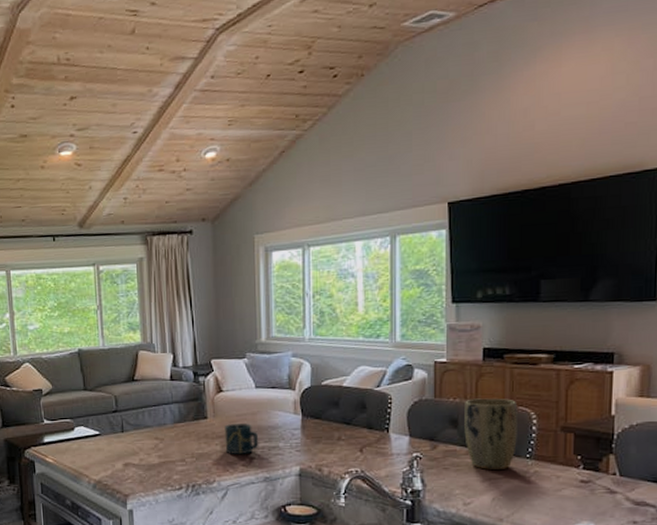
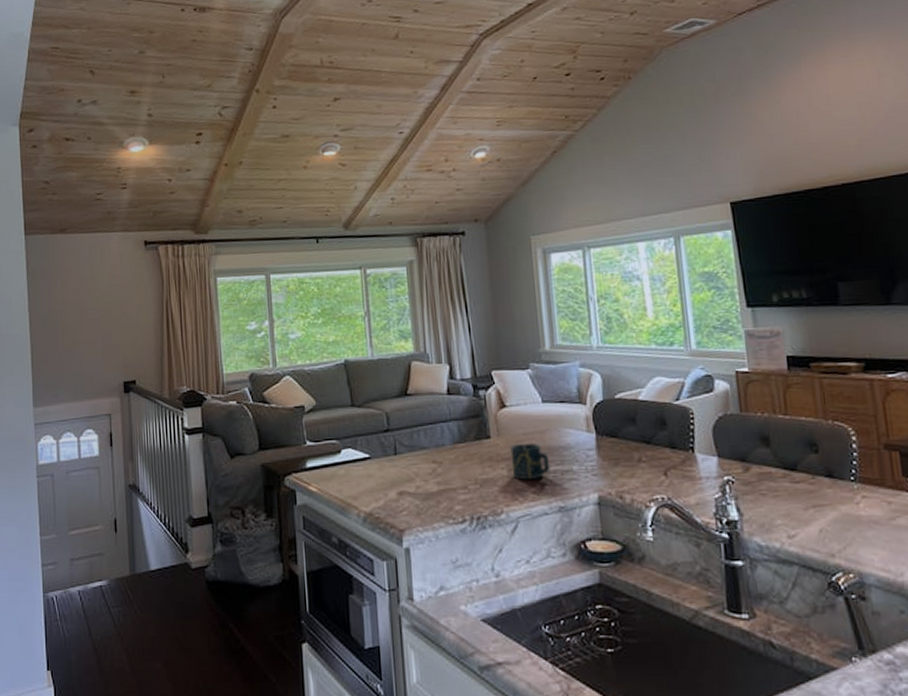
plant pot: present [464,398,518,470] -> none [774,411,838,495]

